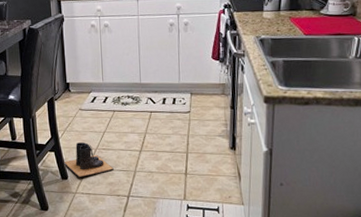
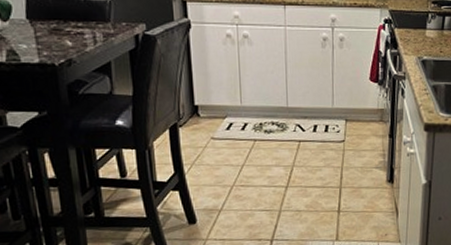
boots: present [63,142,114,178] -> none [190,178,254,221]

